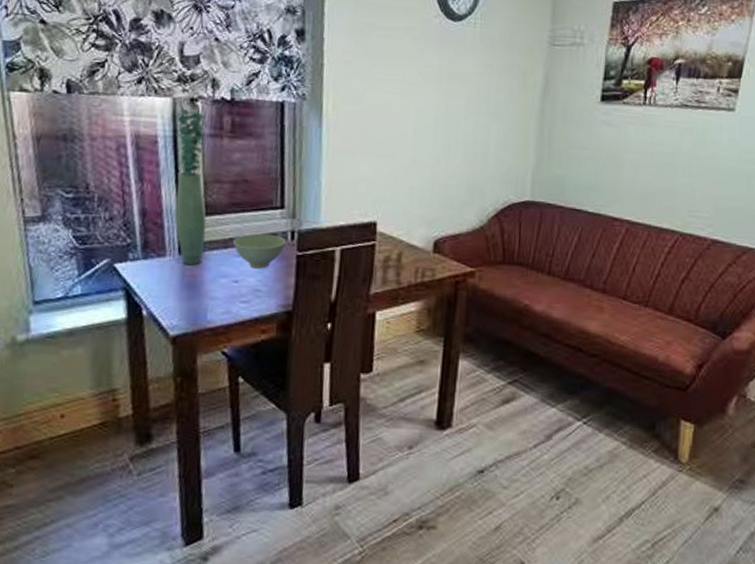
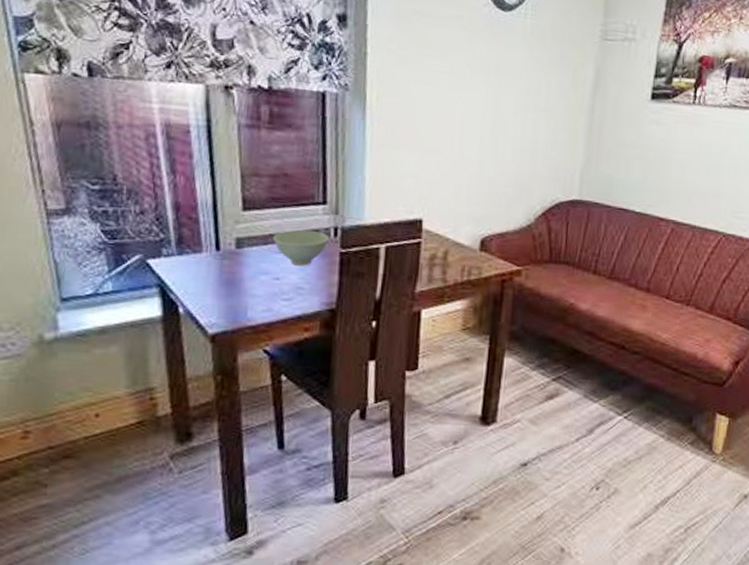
vase: present [175,102,206,266] -> none [209,89,245,262]

